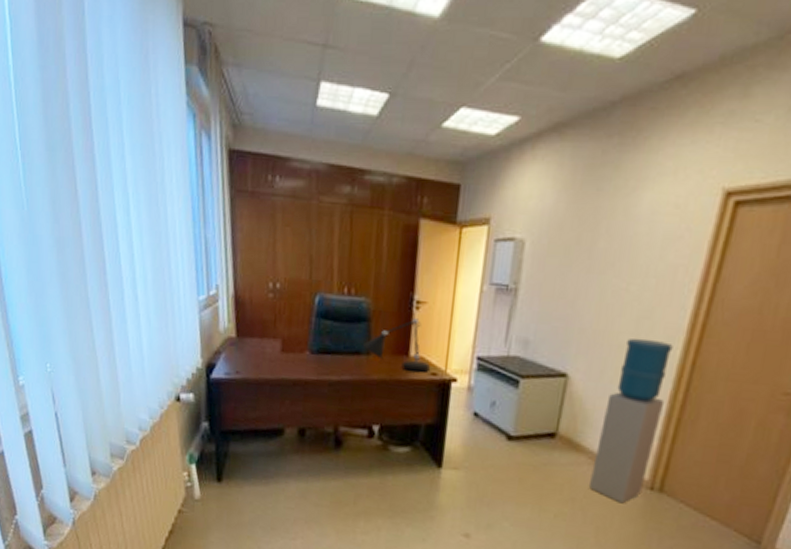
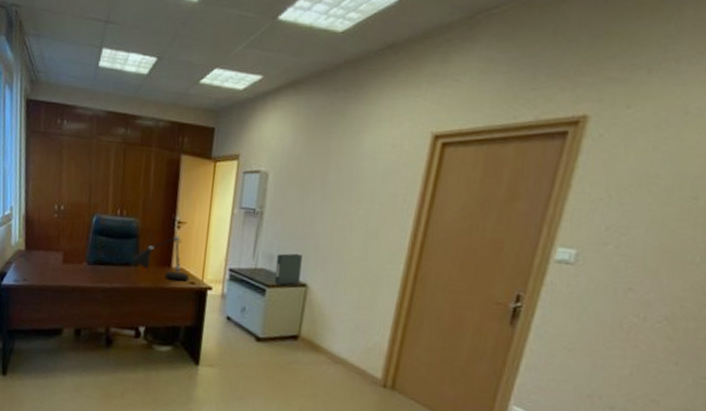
binder: none [530,337,563,376] -> present [275,253,302,286]
water cooler: present [588,338,673,504] -> none [328,254,397,400]

